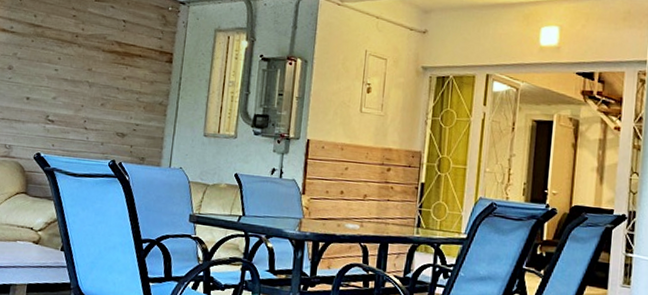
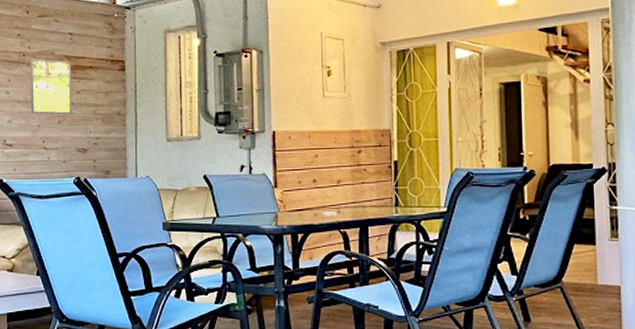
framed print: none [77,40,122,99] -> present [29,58,72,115]

